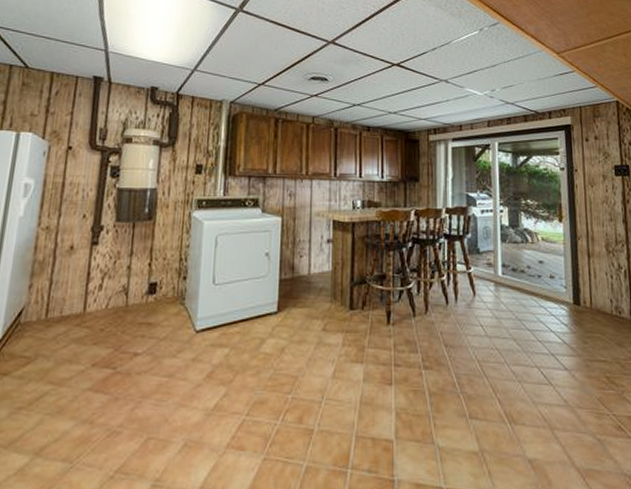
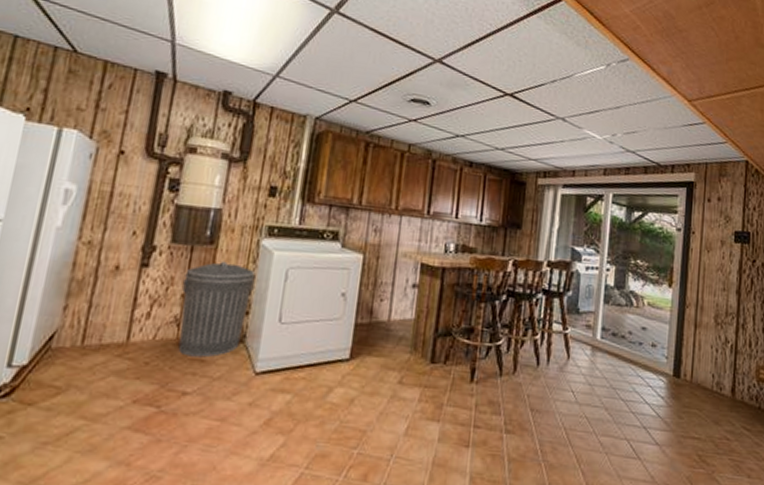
trash can: none [128,234,190,321] -> present [178,261,256,358]

